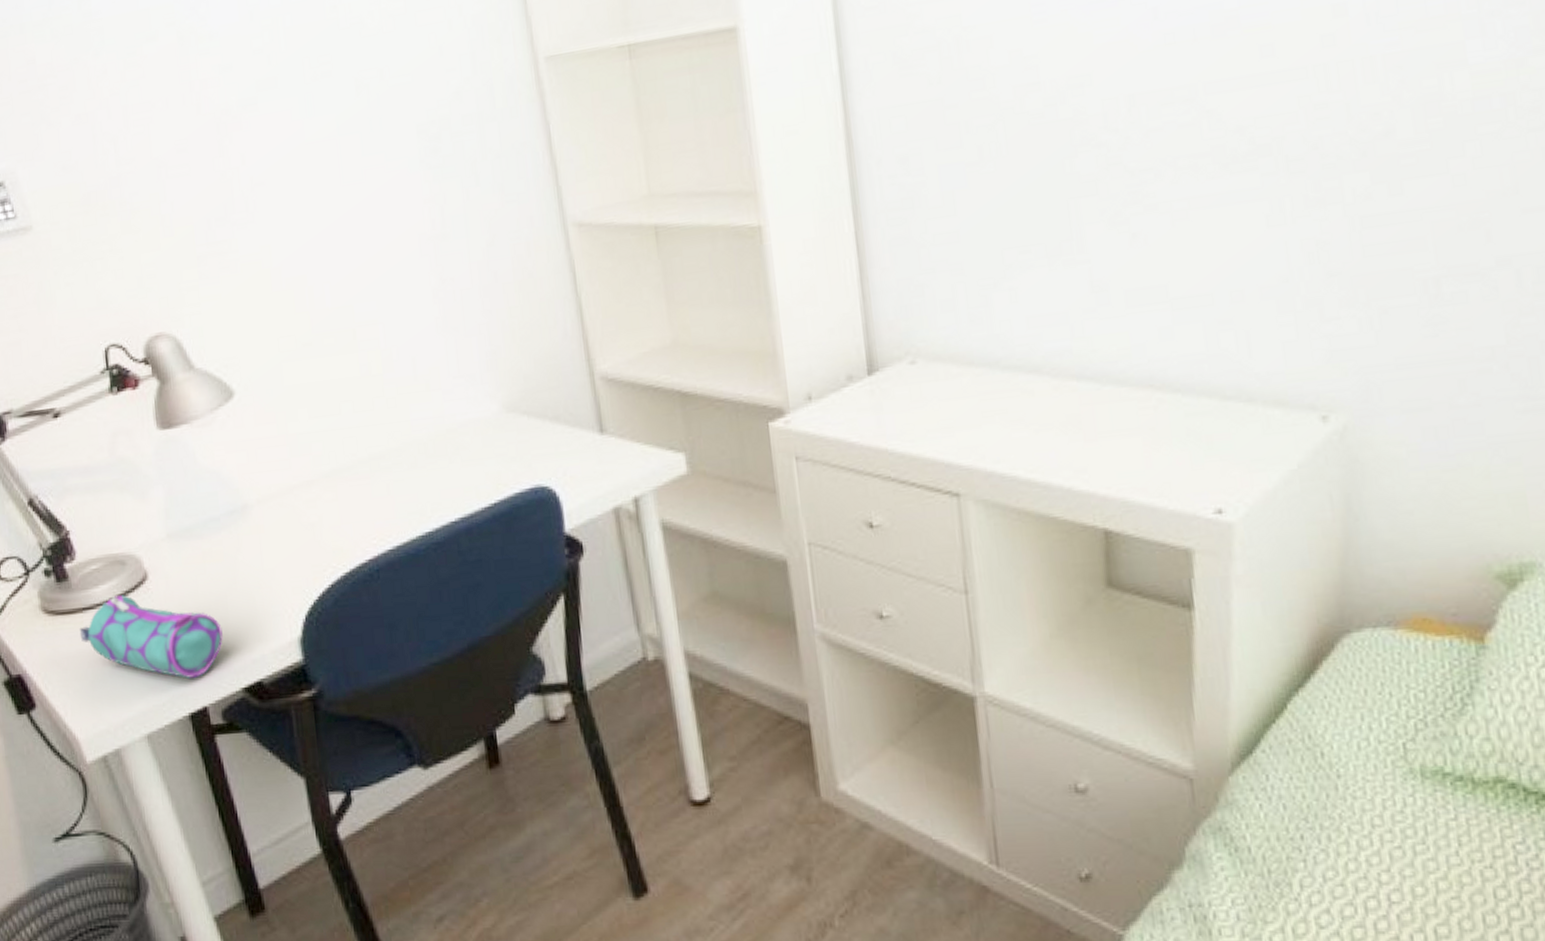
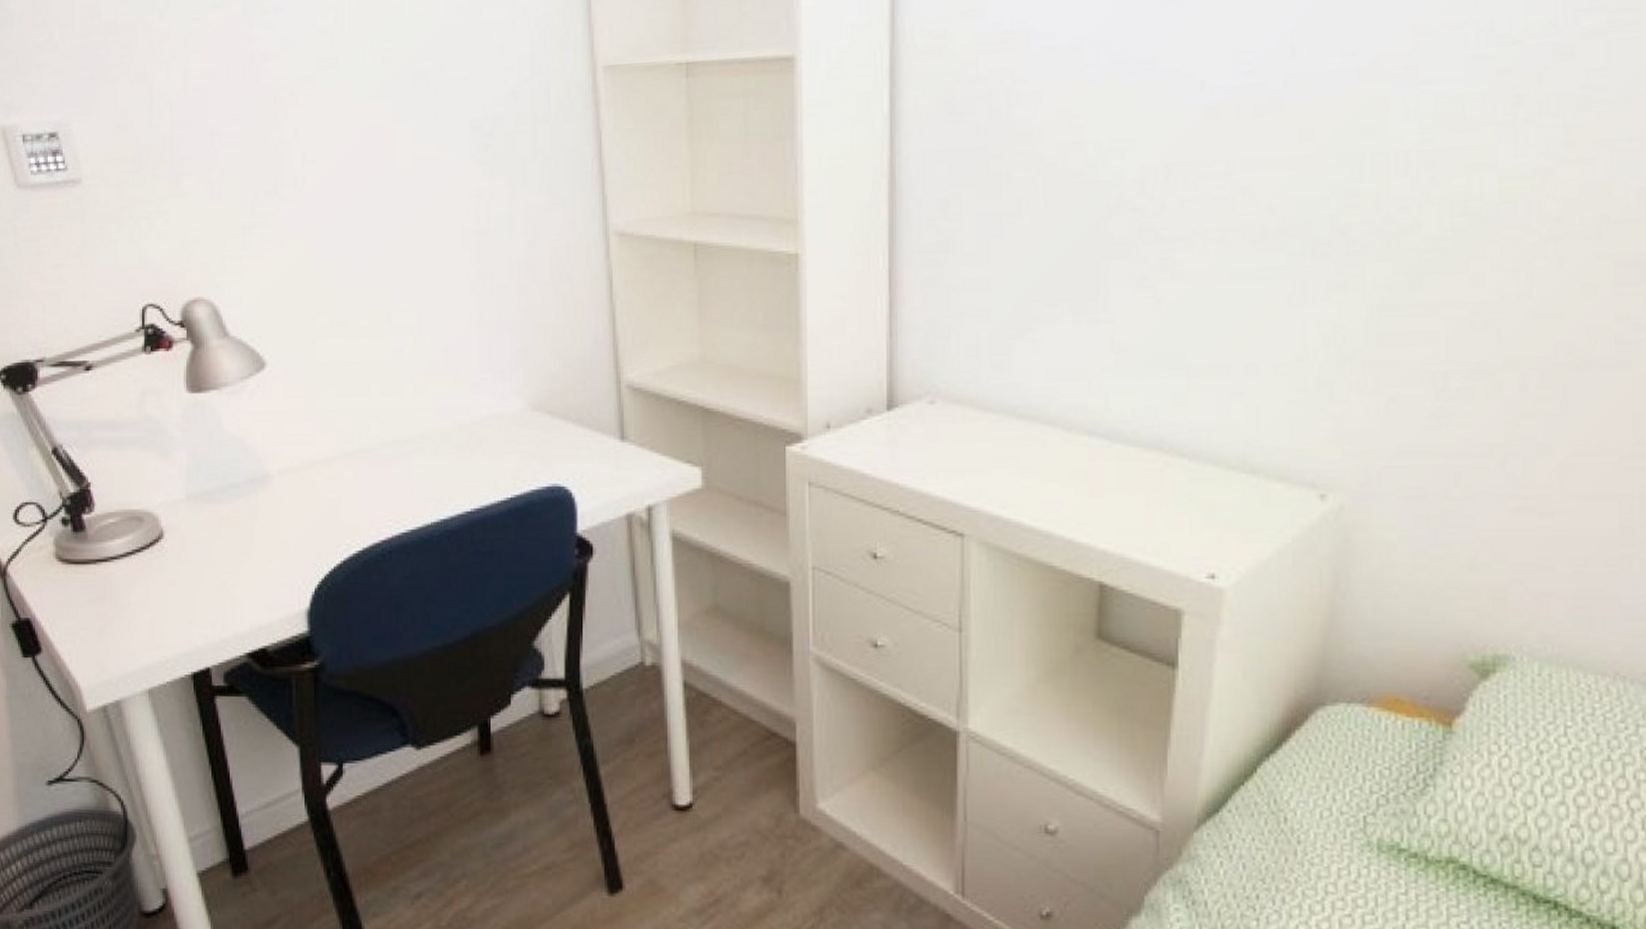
pencil case: present [79,595,223,678] -> none [91,551,232,639]

